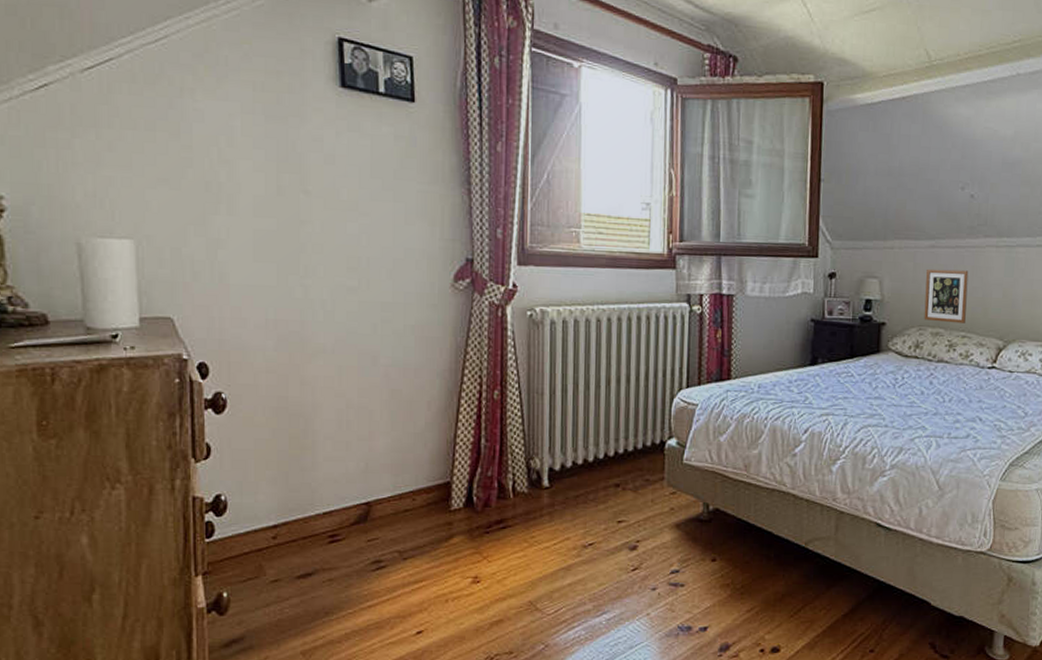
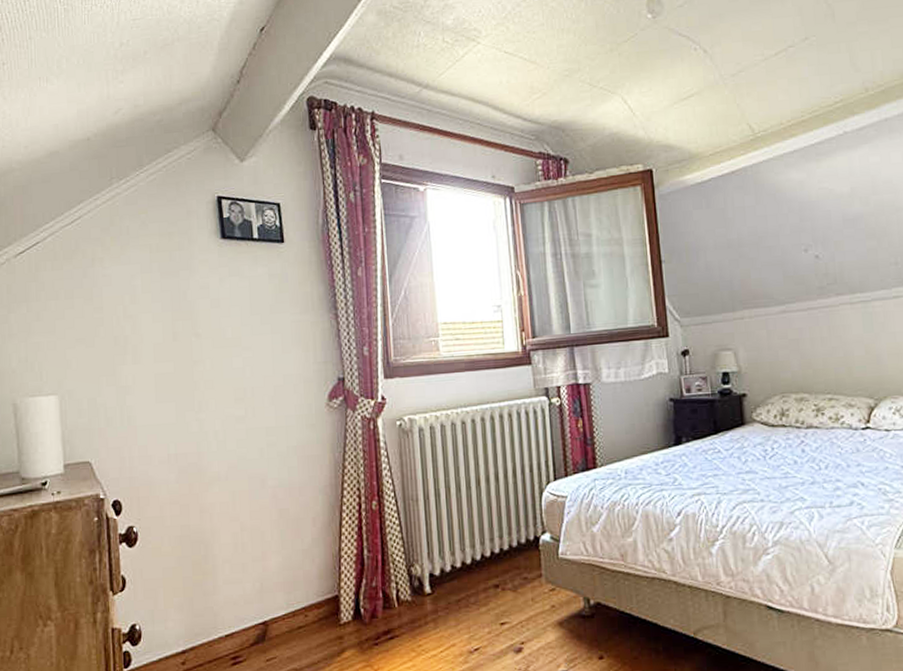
picture frame: present [924,269,969,323] -> none [781,331,830,387]

